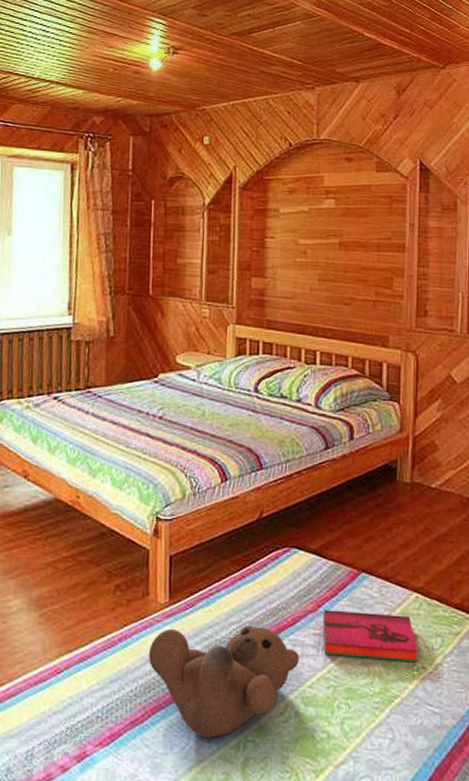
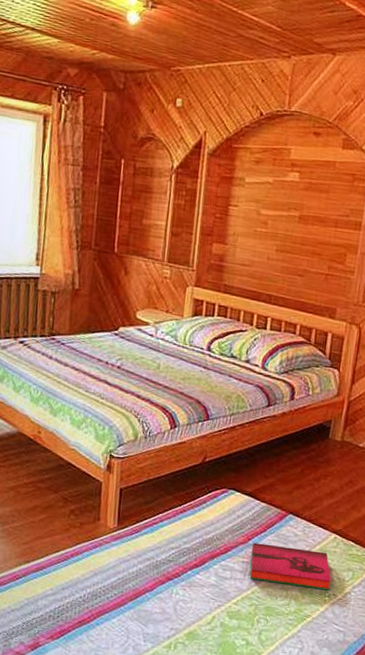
teddy bear: present [148,626,299,738] -> none [96,549,228,639]

